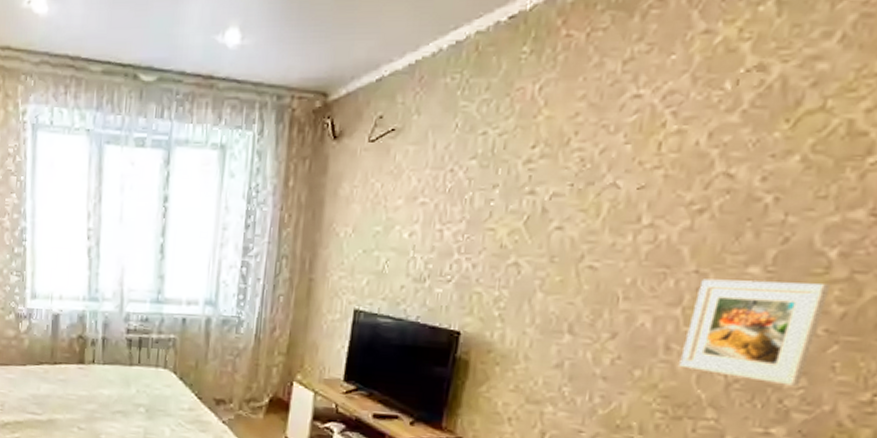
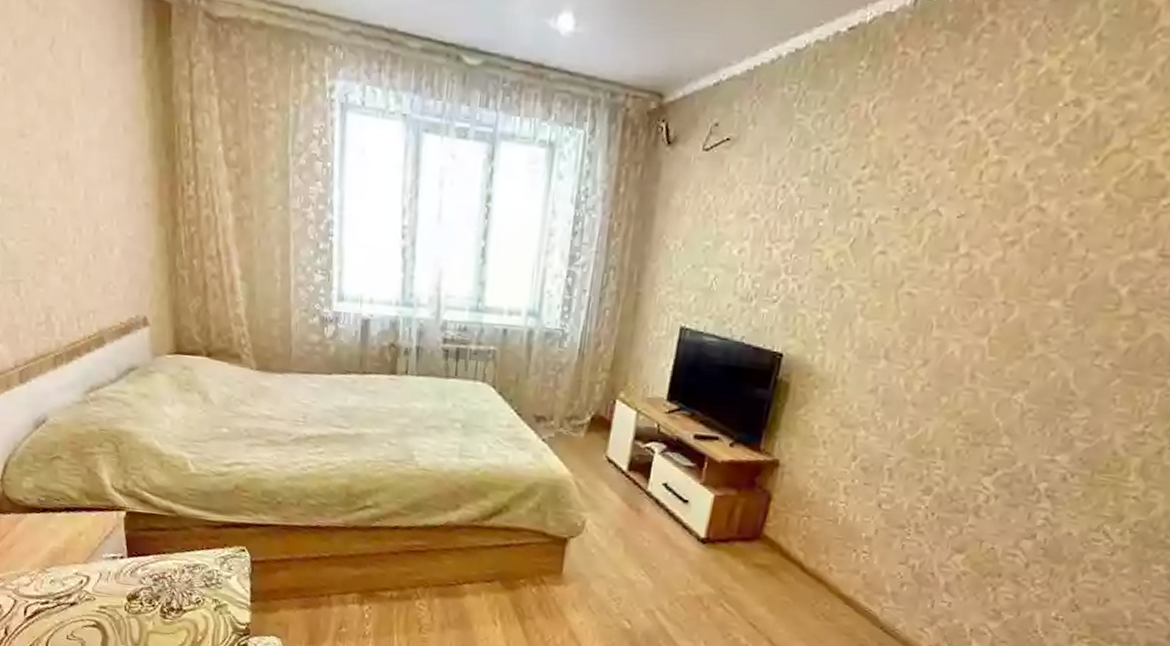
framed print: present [679,279,831,386] -> none [982,310,1120,417]

